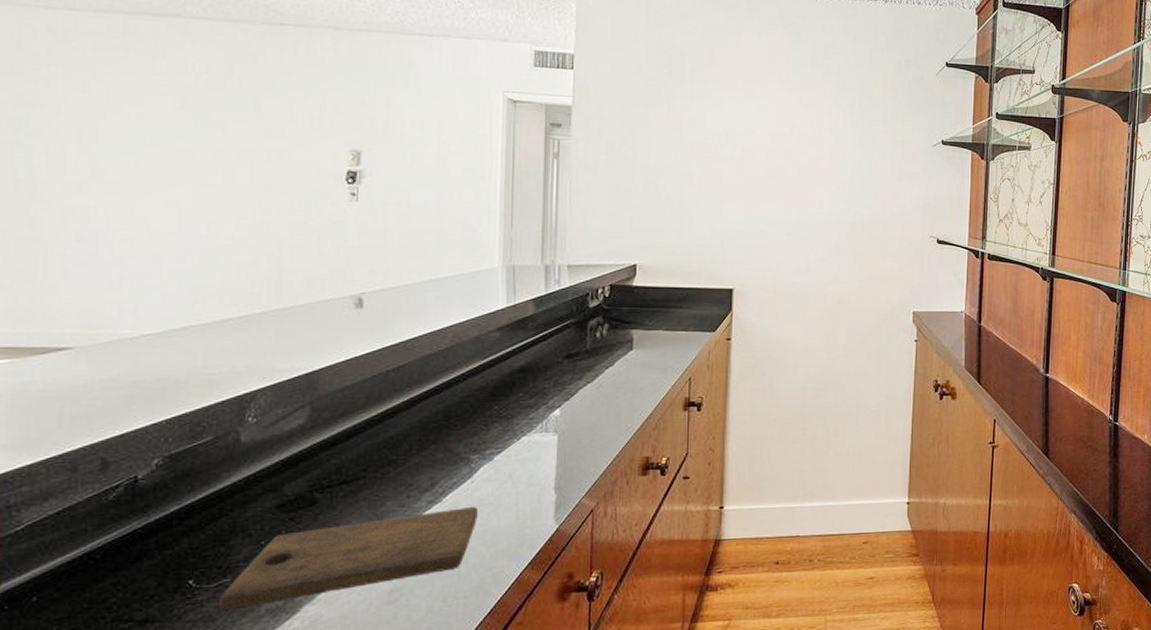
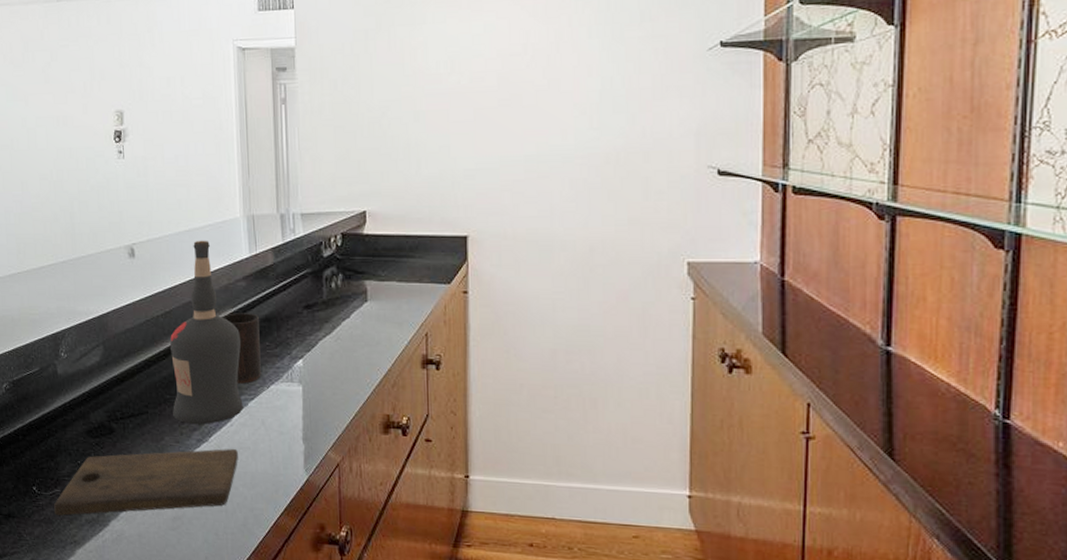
liquor bottle: none [399,290,491,486] -> present [169,240,243,425]
cup: none [469,364,514,438] -> present [222,313,261,384]

